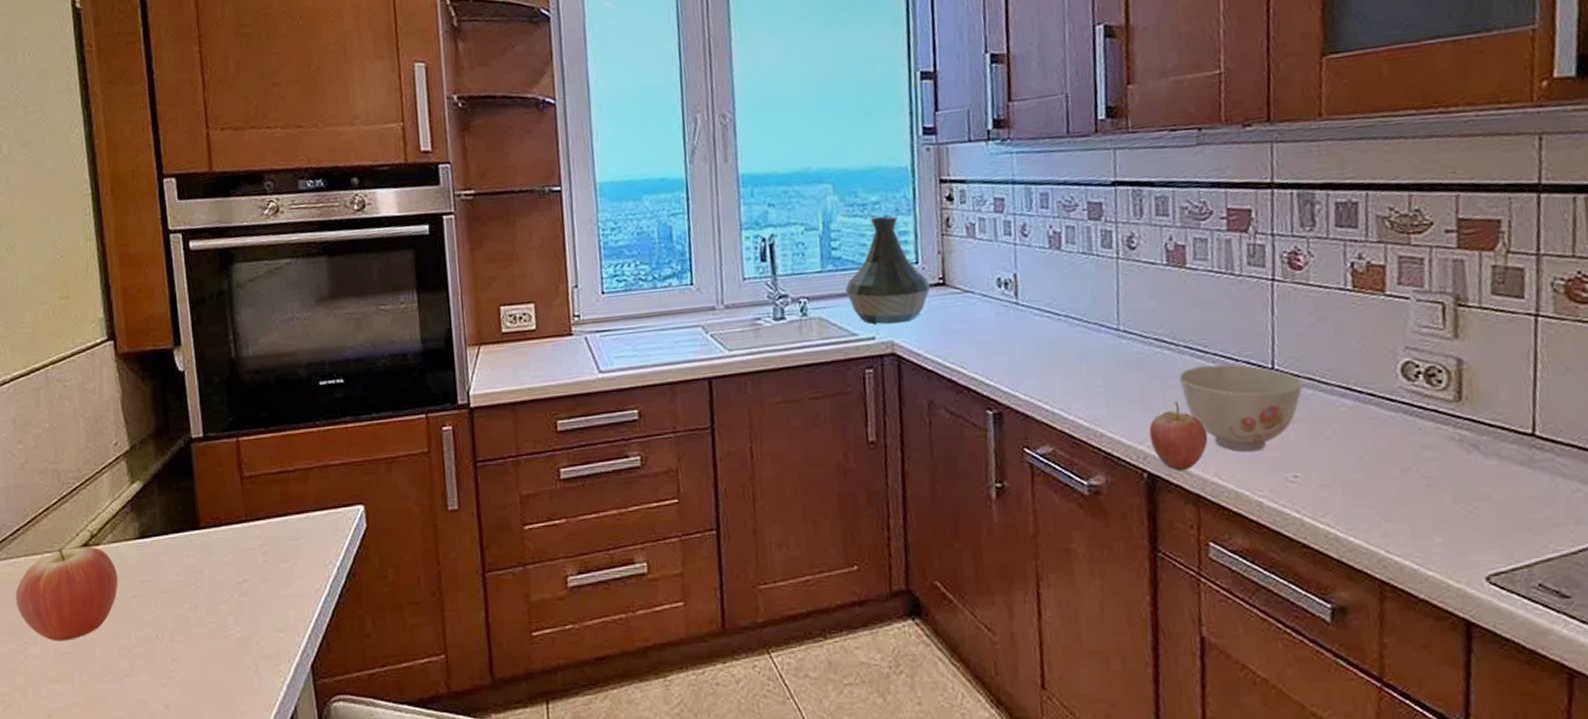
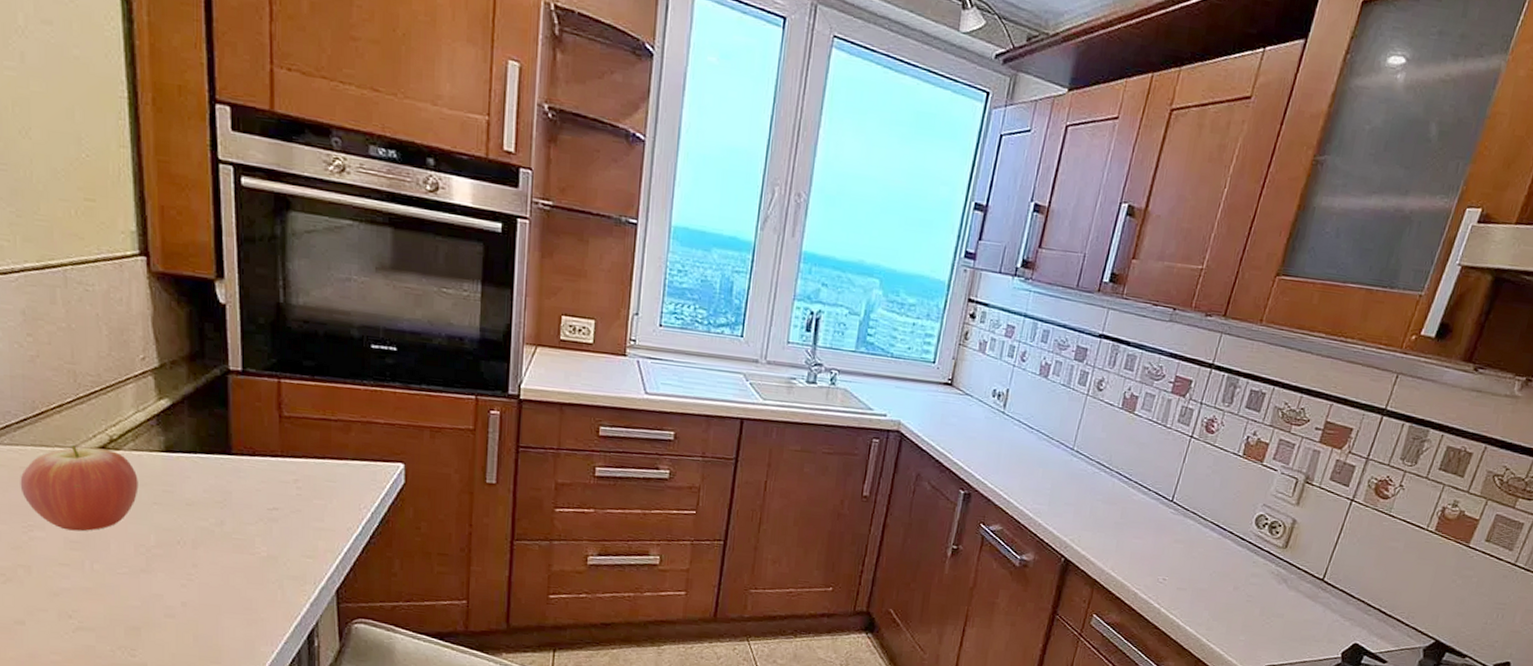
vase: present [844,216,931,325] -> none [870,316,941,409]
fruit: present [1148,401,1209,470] -> none [1073,510,1115,561]
bowl: present [1179,364,1303,452] -> none [1105,488,1189,557]

